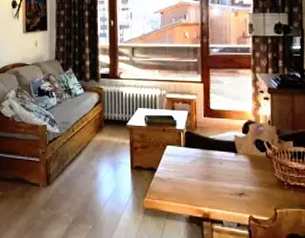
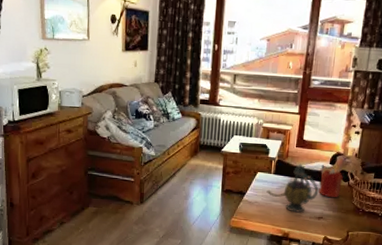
teapot: none [179,134,235,189] -> present [266,163,319,213]
candle: none [234,138,260,171] -> present [319,169,343,198]

